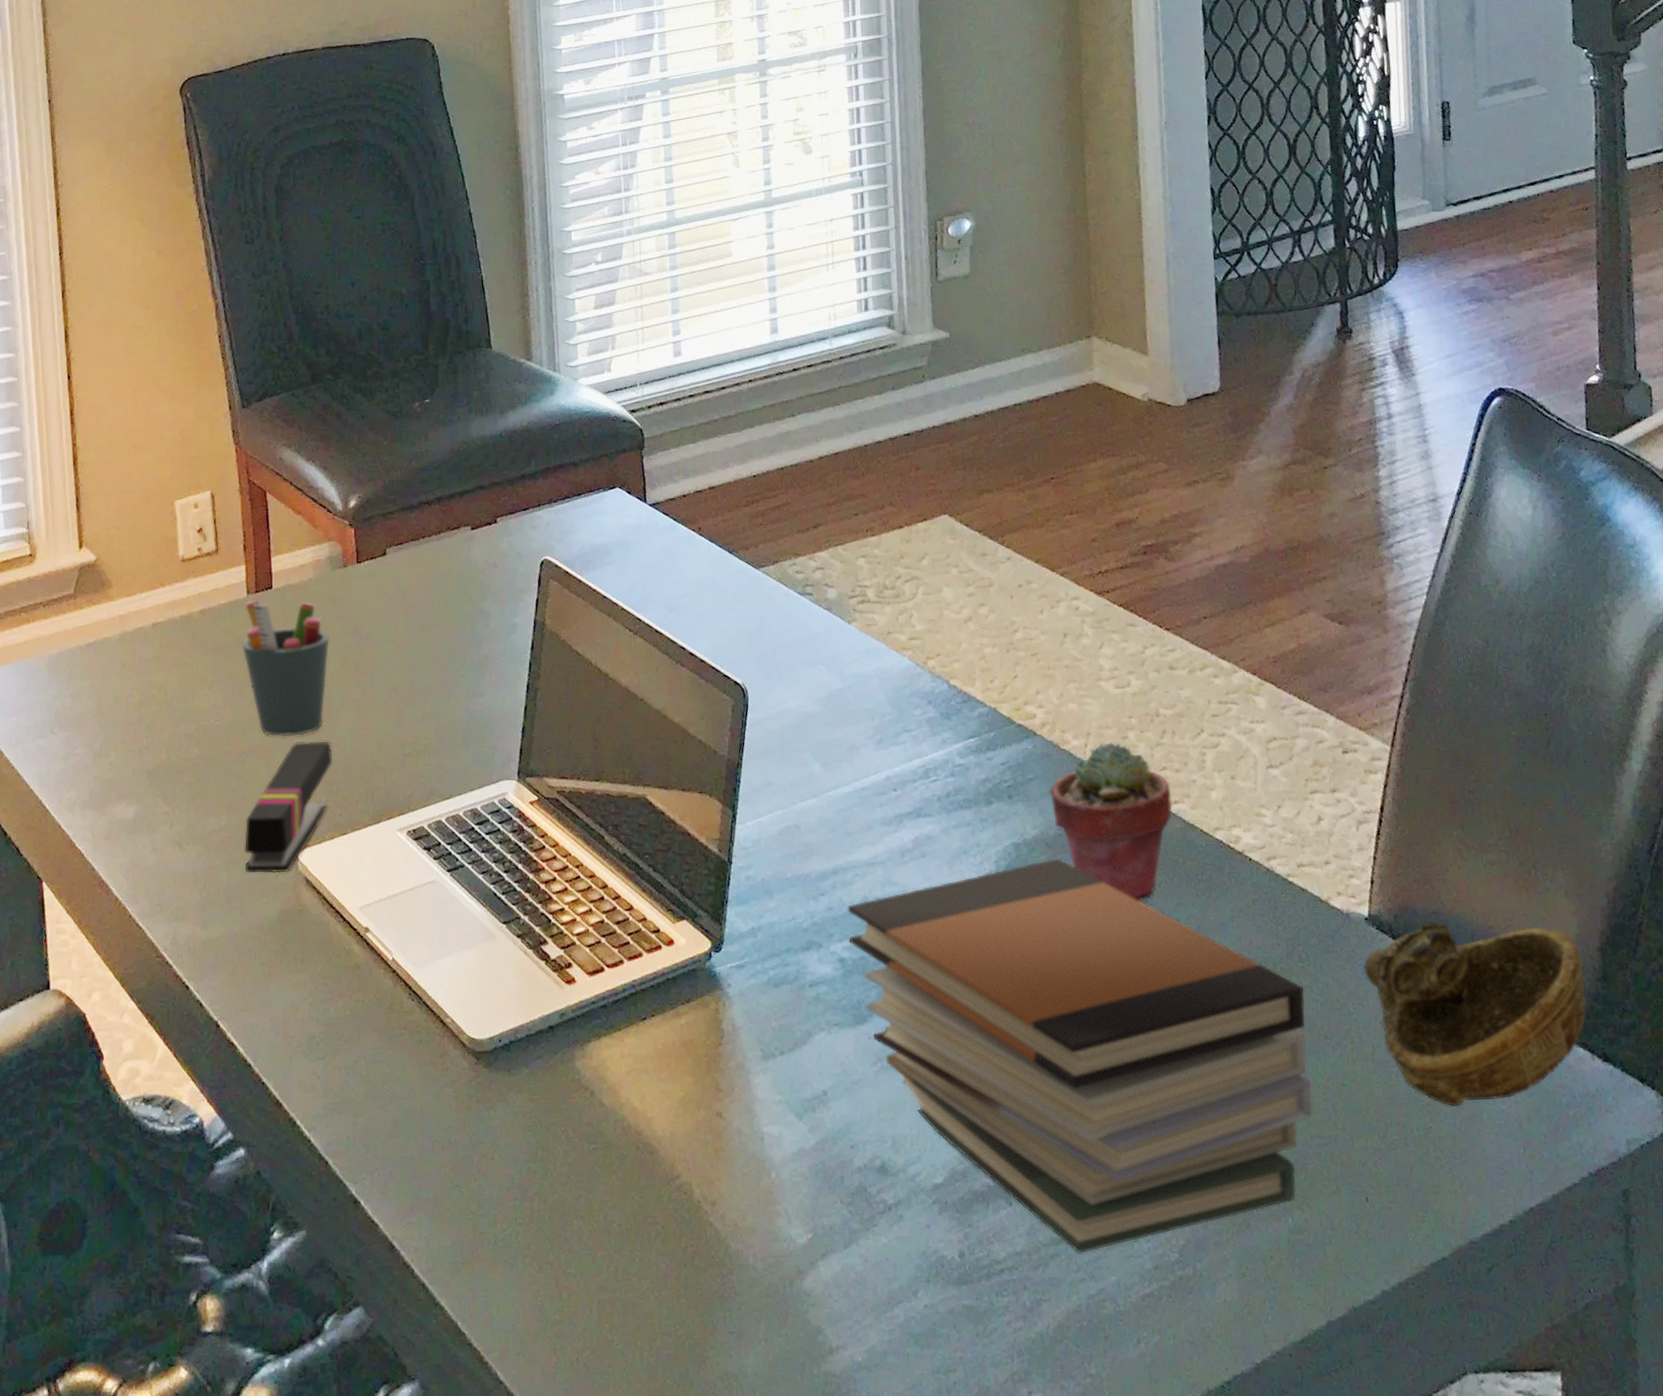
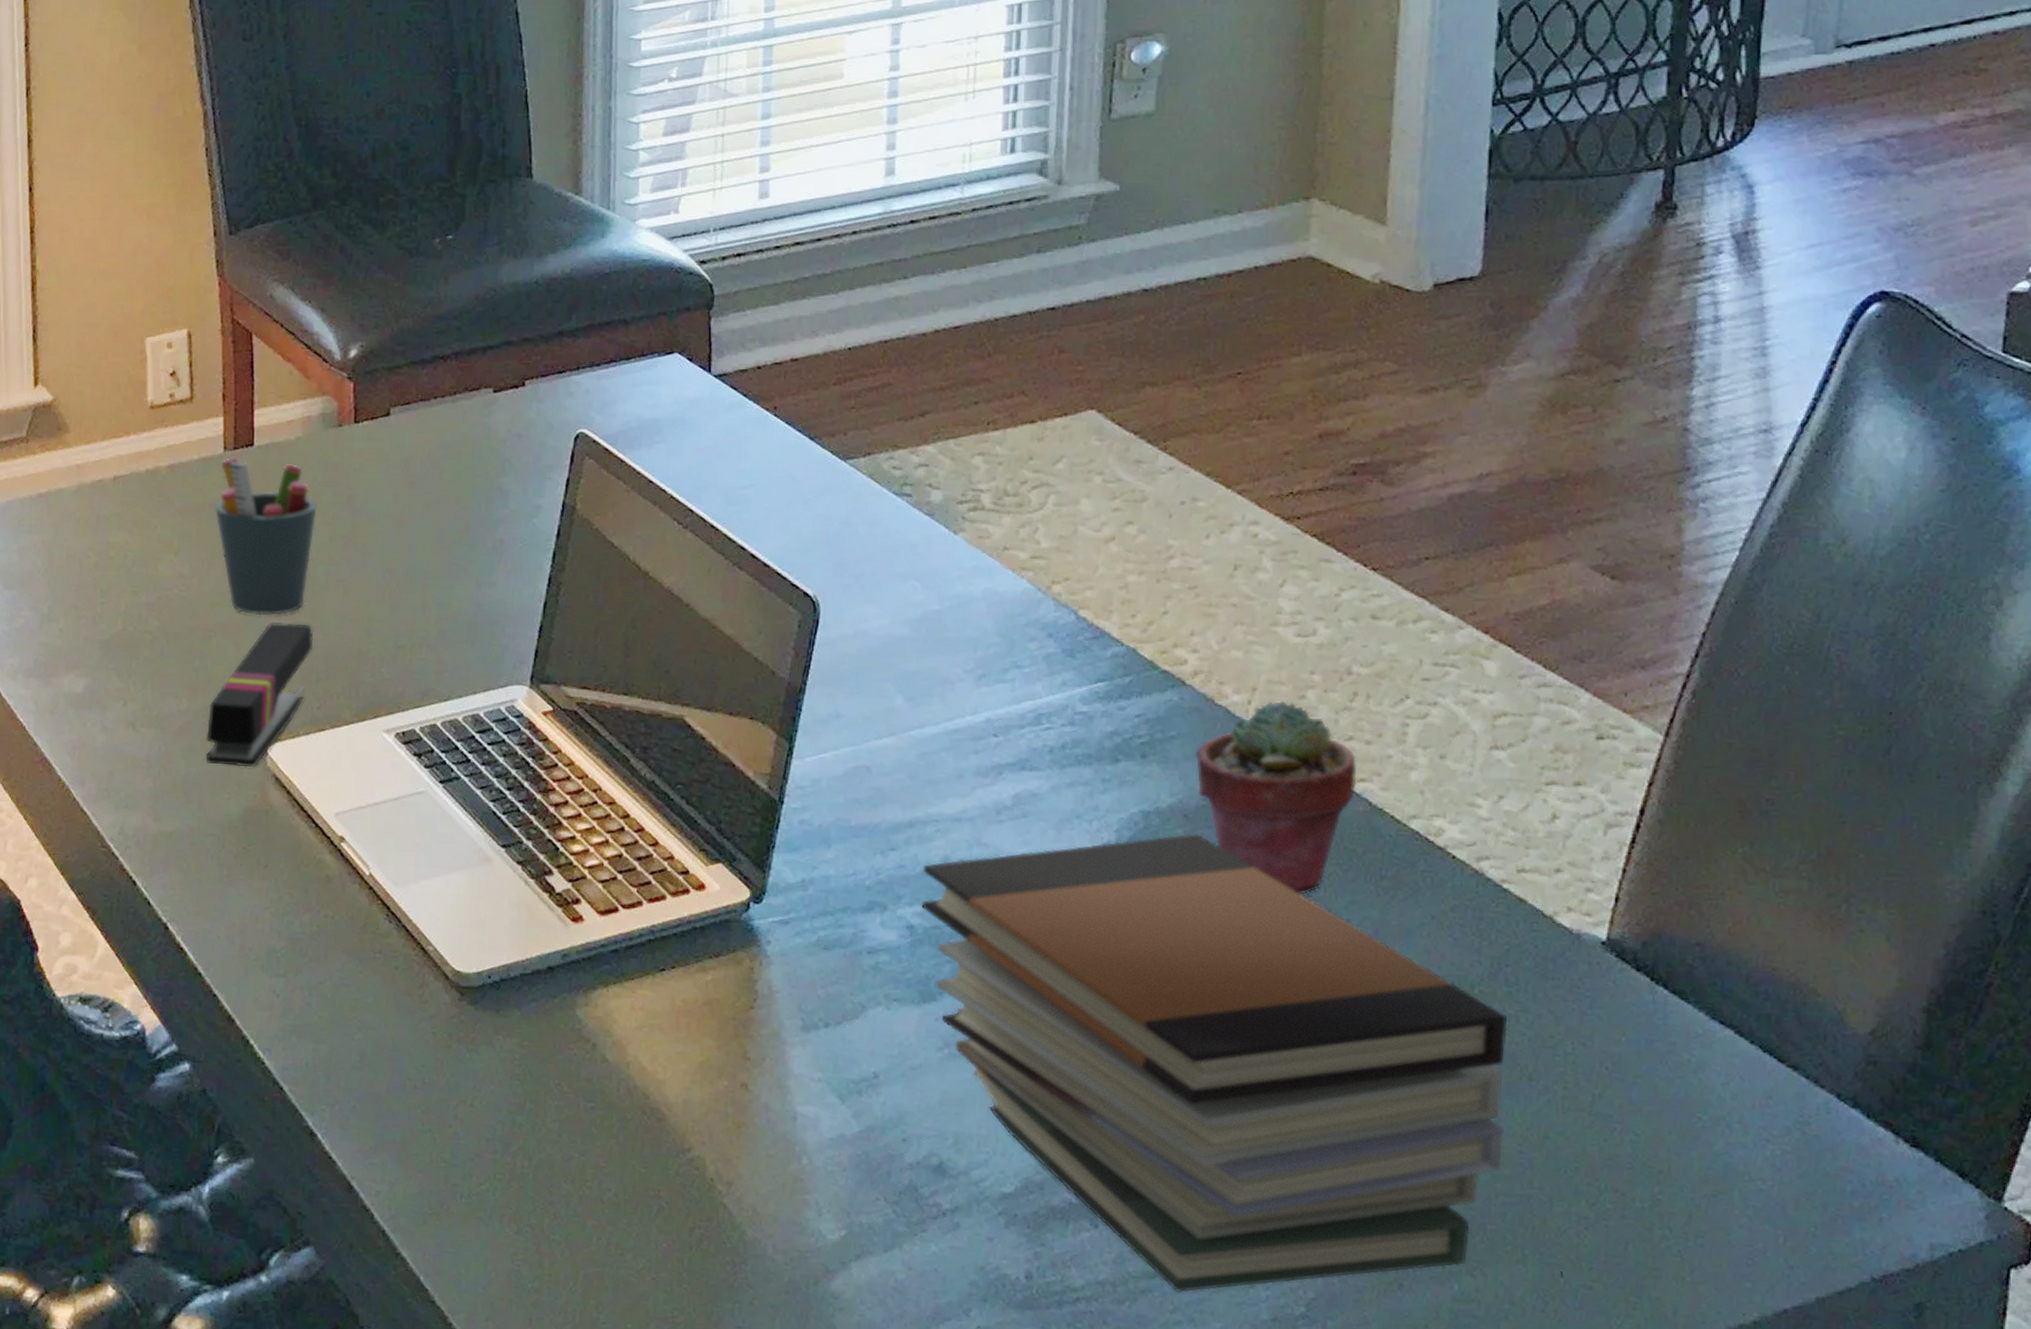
decorative bowl: present [1363,921,1587,1107] -> none [1591,953,1900,1180]

